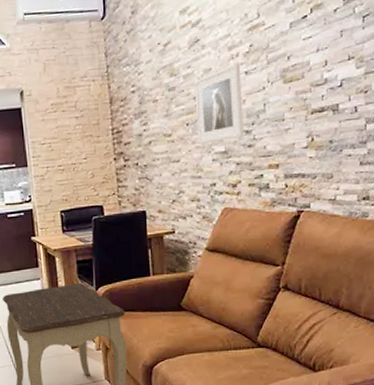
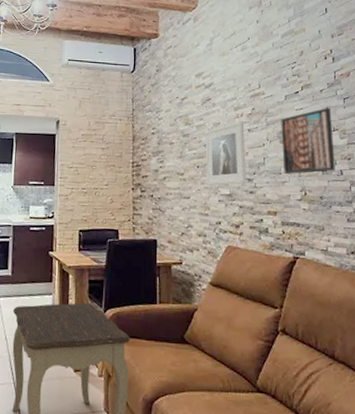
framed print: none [284,30,349,119] -> present [281,107,336,174]

